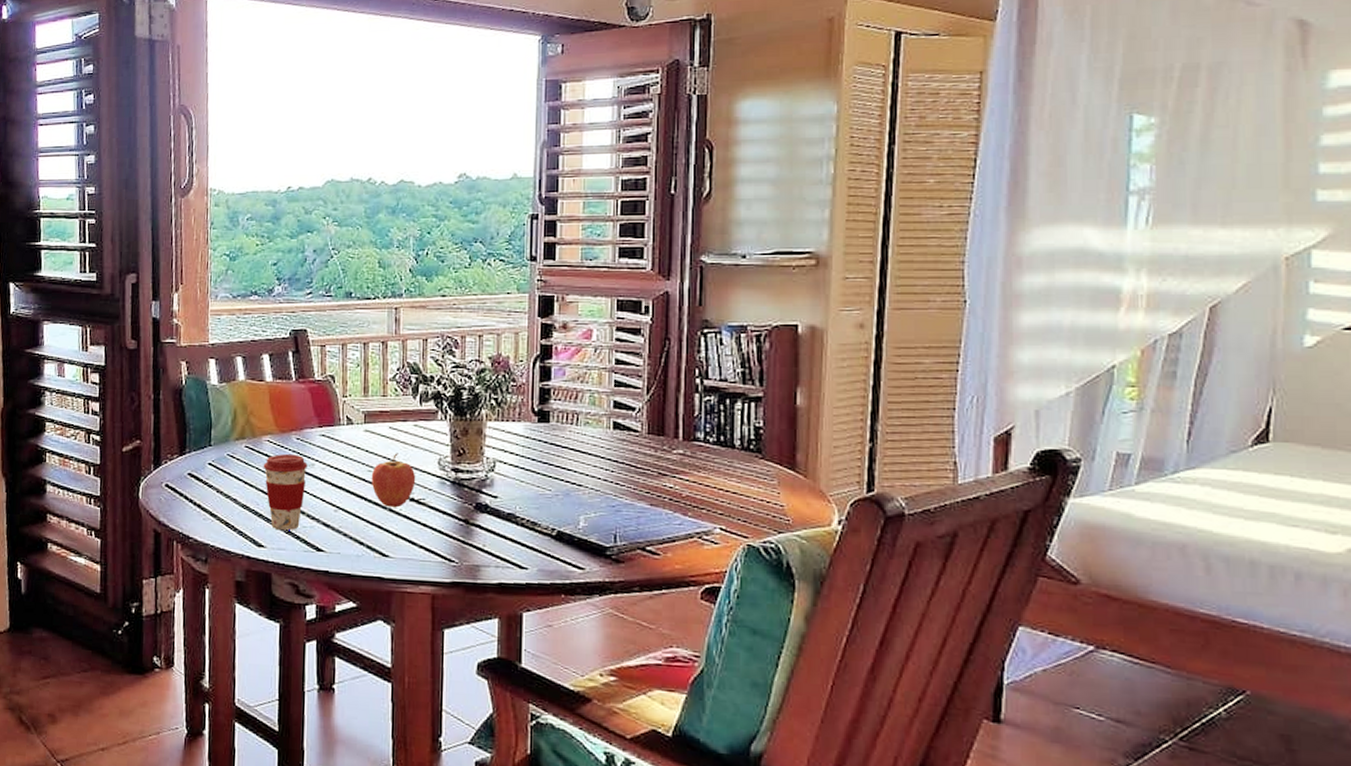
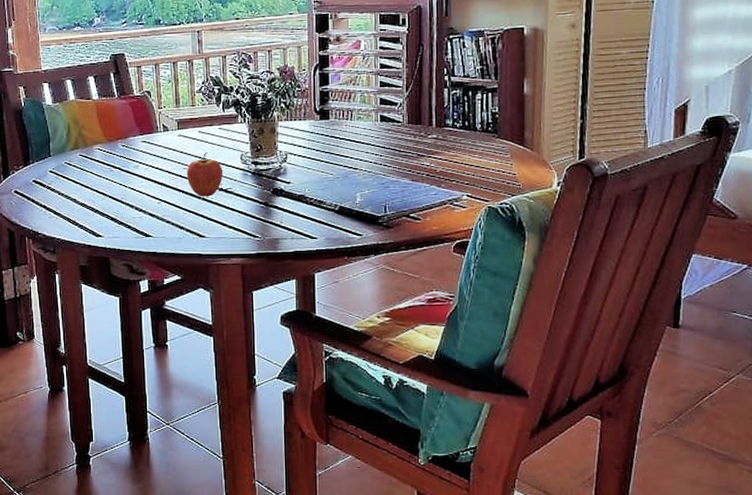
coffee cup: present [263,453,308,531] -> none [96,158,133,222]

